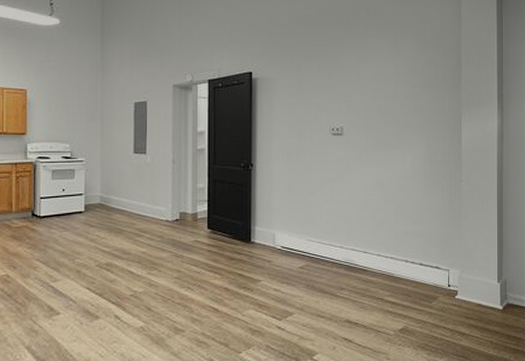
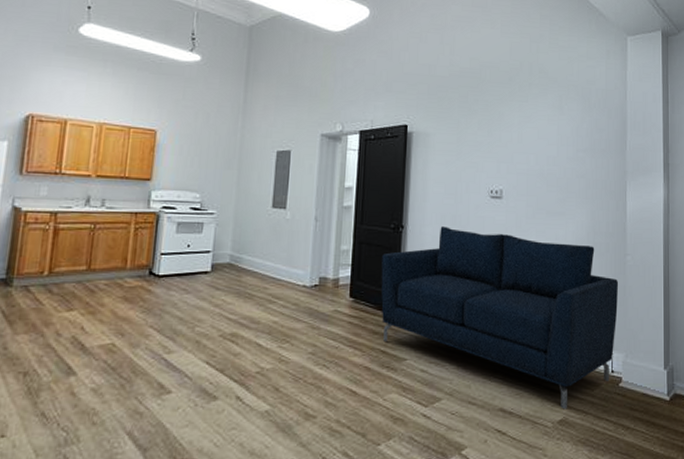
sofa: none [235,163,455,320] -> present [381,226,619,410]

